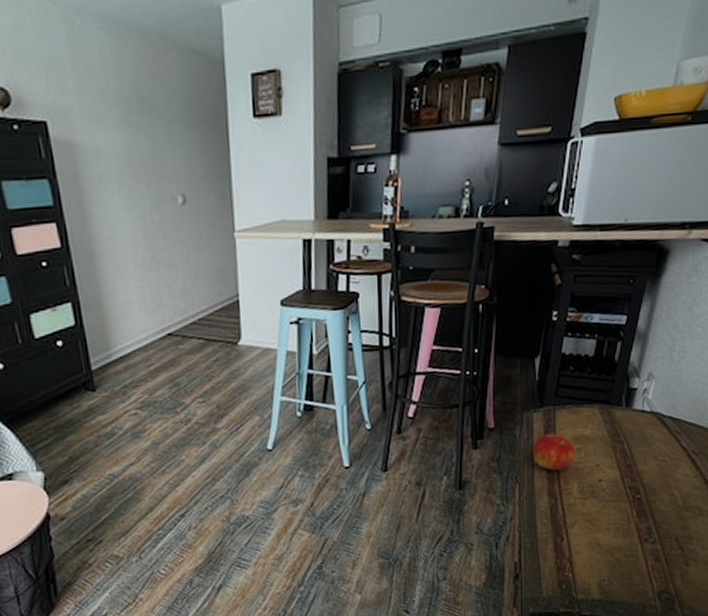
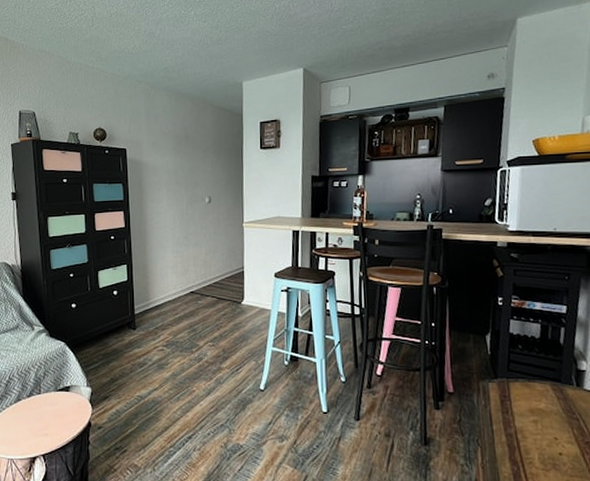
apple: present [533,433,576,471] -> none [491,403,533,438]

